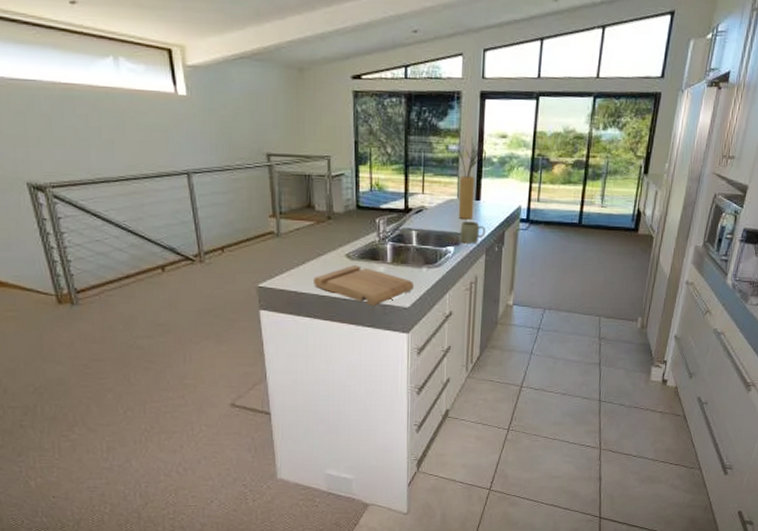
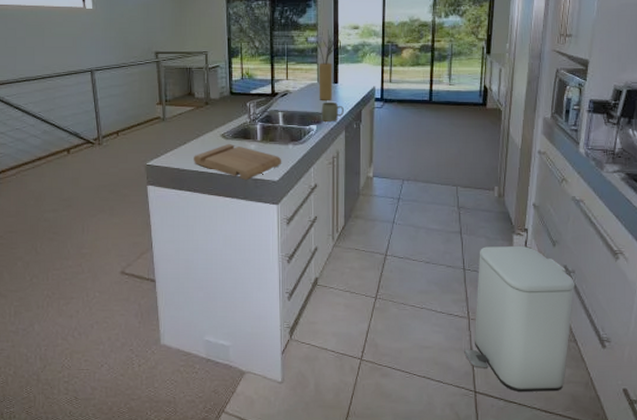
pedal bin: none [593,377,707,516] -> present [464,245,576,392]

